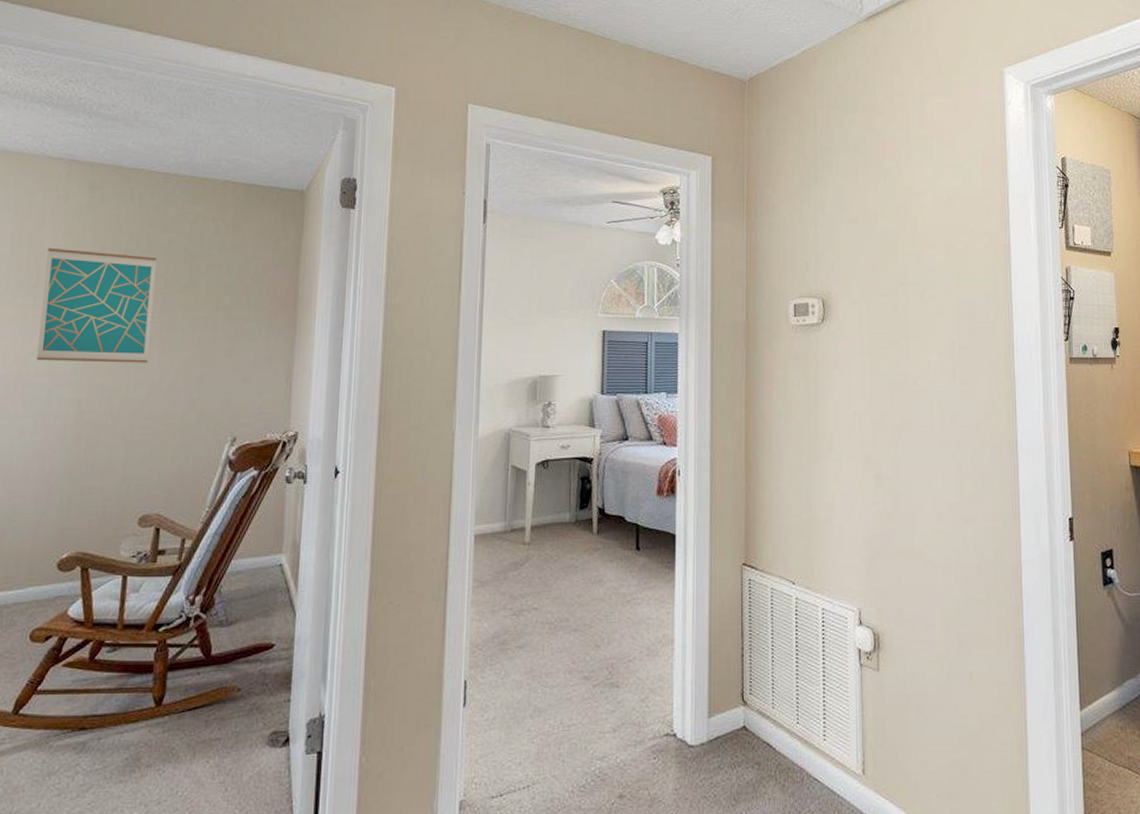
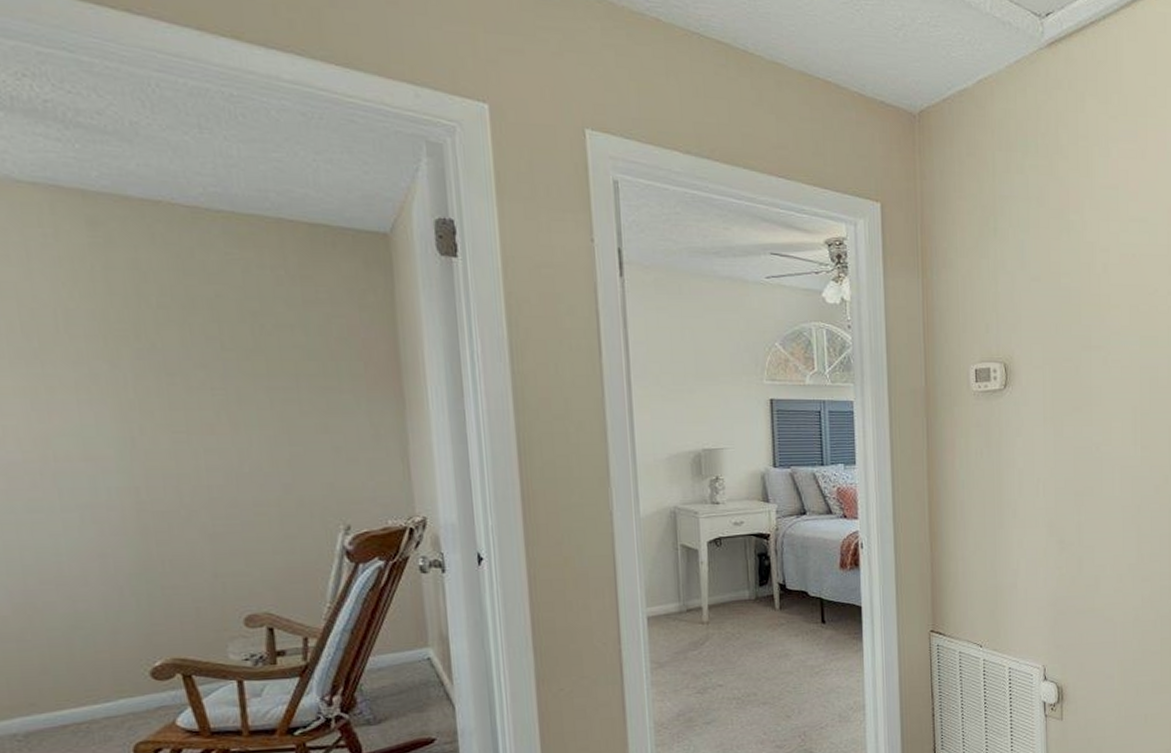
wall art: present [37,248,157,363] -> none [46,301,219,444]

